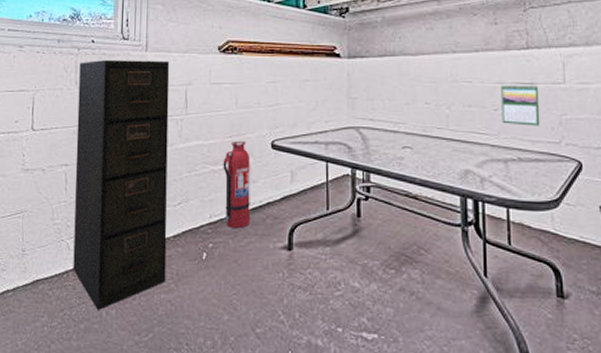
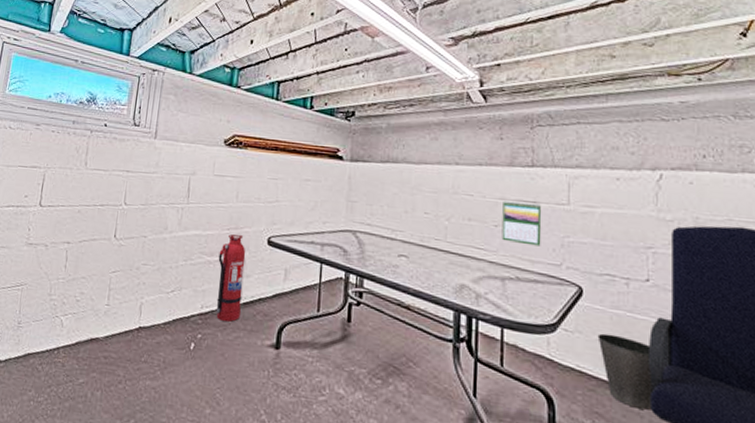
filing cabinet: present [73,59,170,310] -> none [64,143,177,390]

